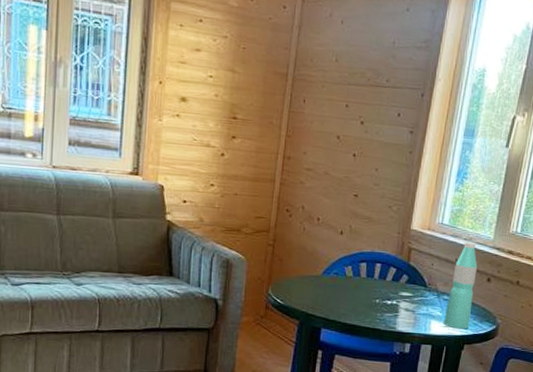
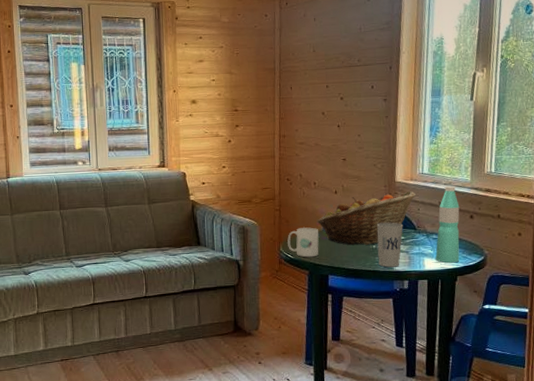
mug: none [278,269,316,306] -> present [287,227,319,258]
fruit basket: none [315,241,431,298] -> present [317,191,416,246]
cup: none [380,274,413,327] -> present [377,222,403,268]

